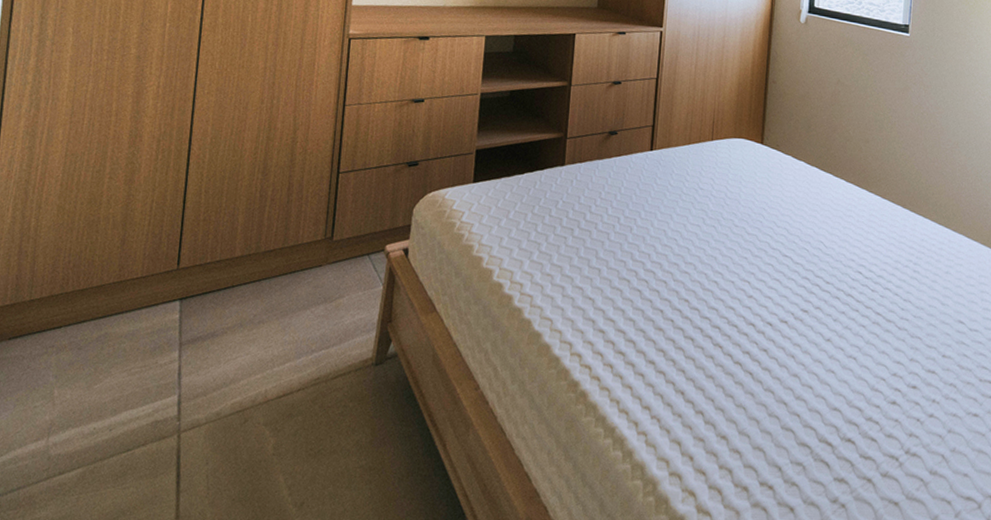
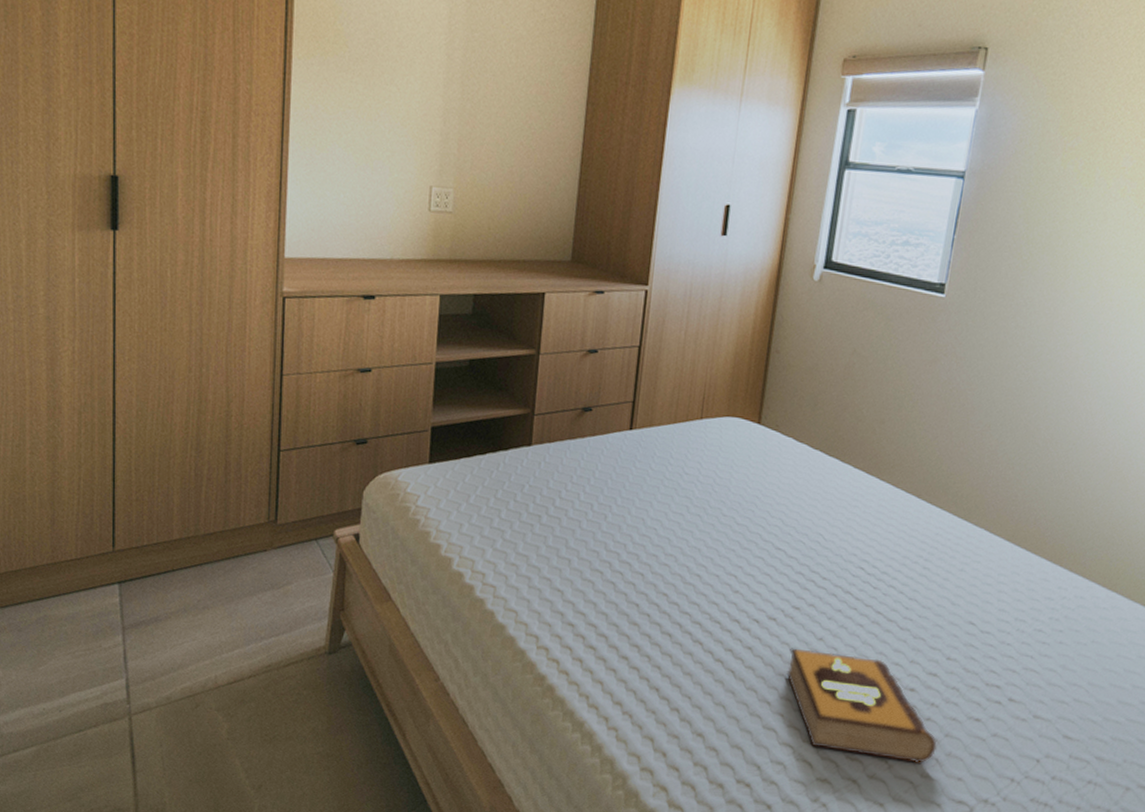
hardback book: none [800,349,943,461] -> present [786,648,938,764]

